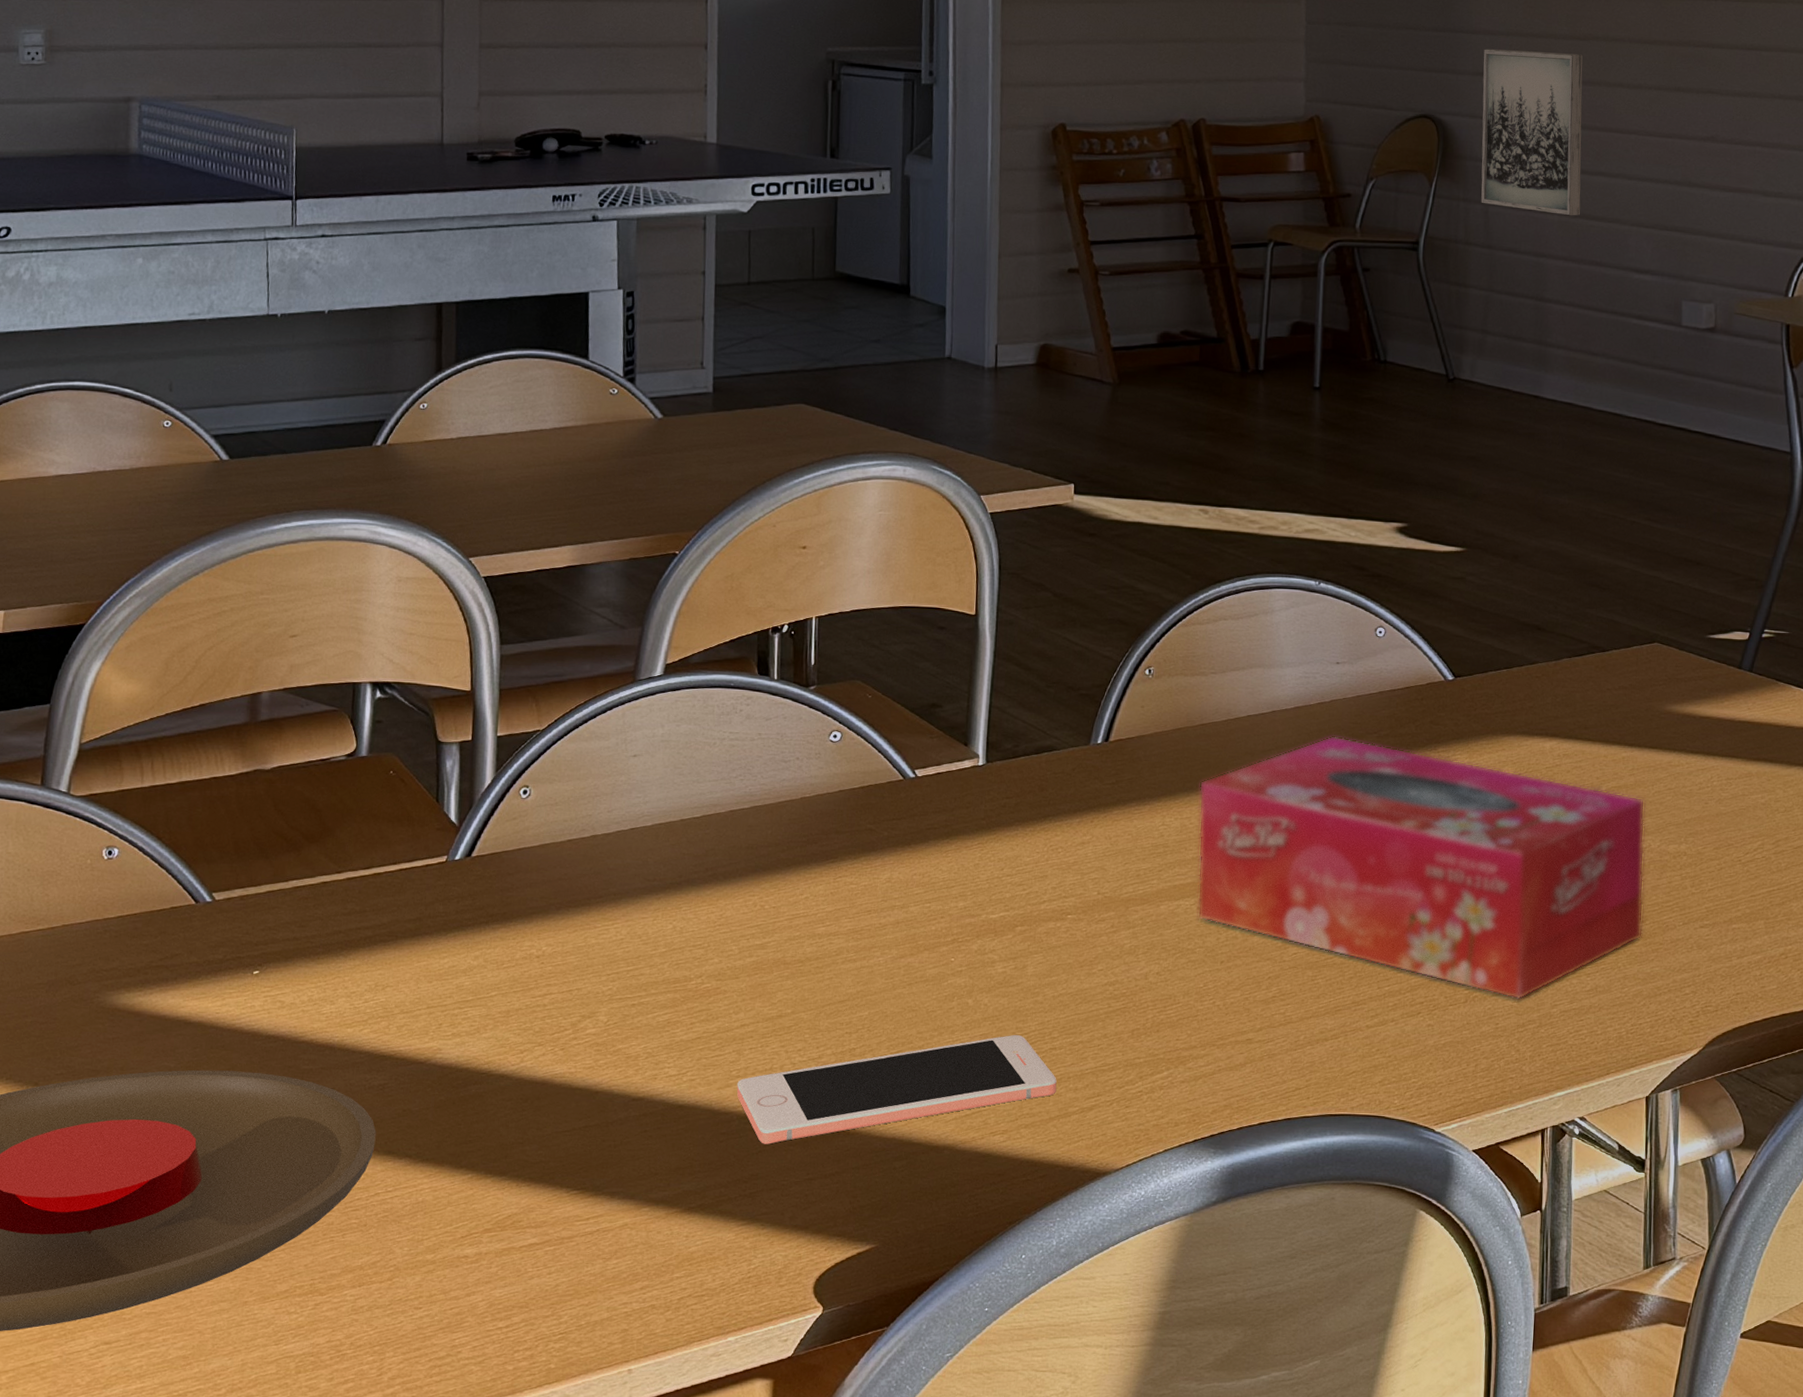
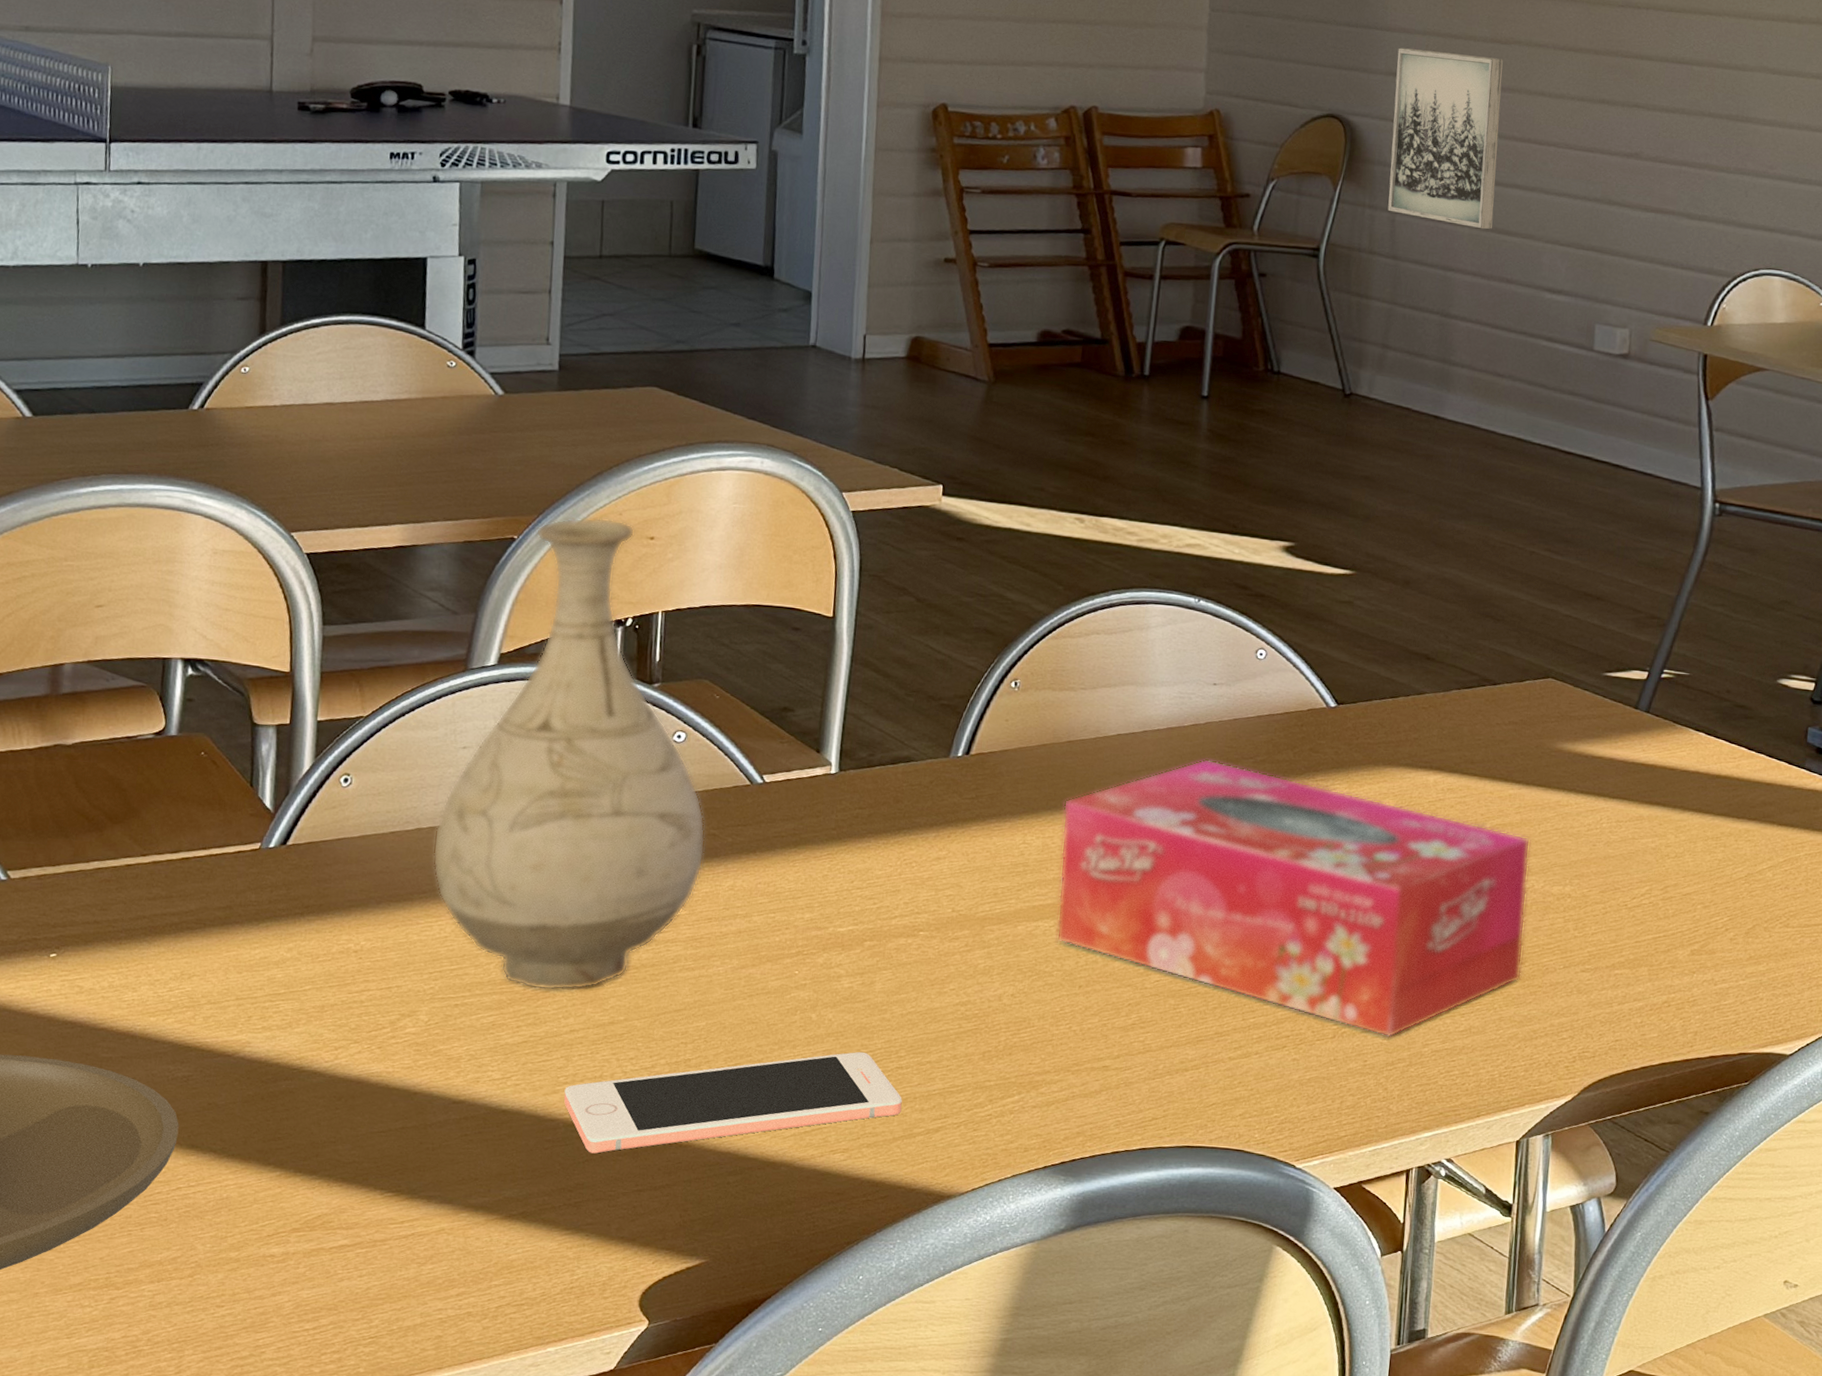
vase: none [608,530,863,987] -> present [433,517,706,991]

